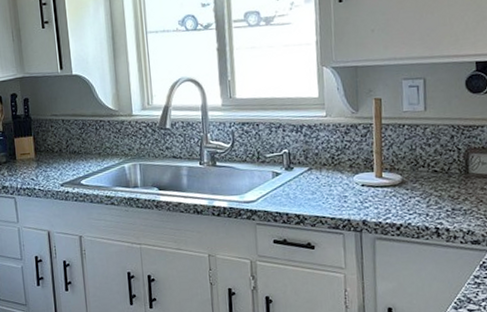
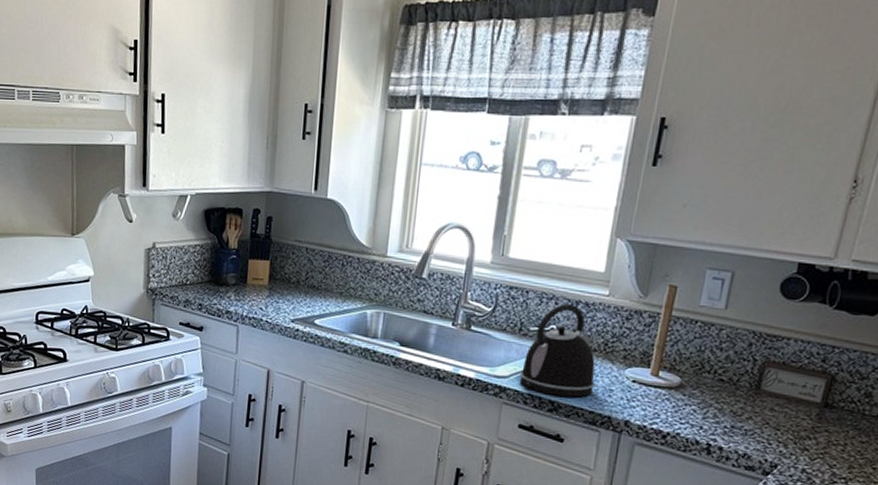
kettle: none [265,128,332,210] -> present [519,303,596,398]

